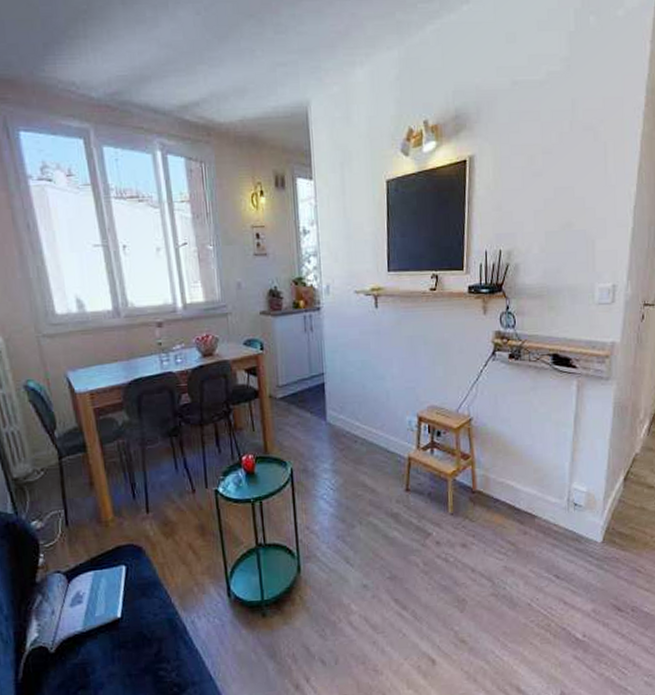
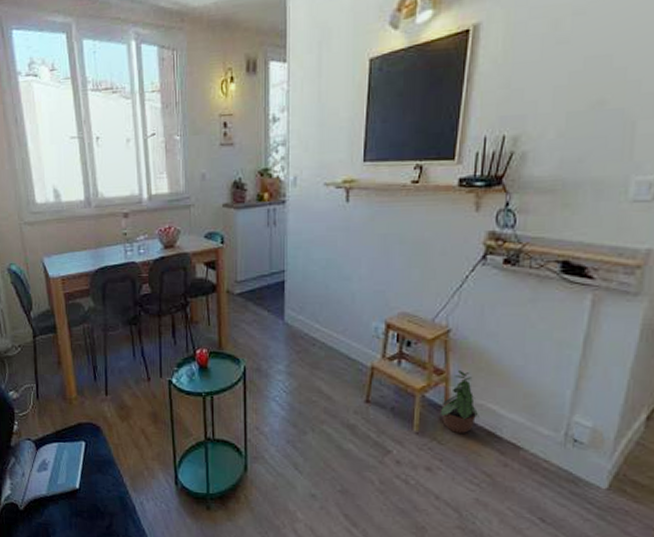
potted plant: none [469,453,501,510] -> present [439,369,479,433]

